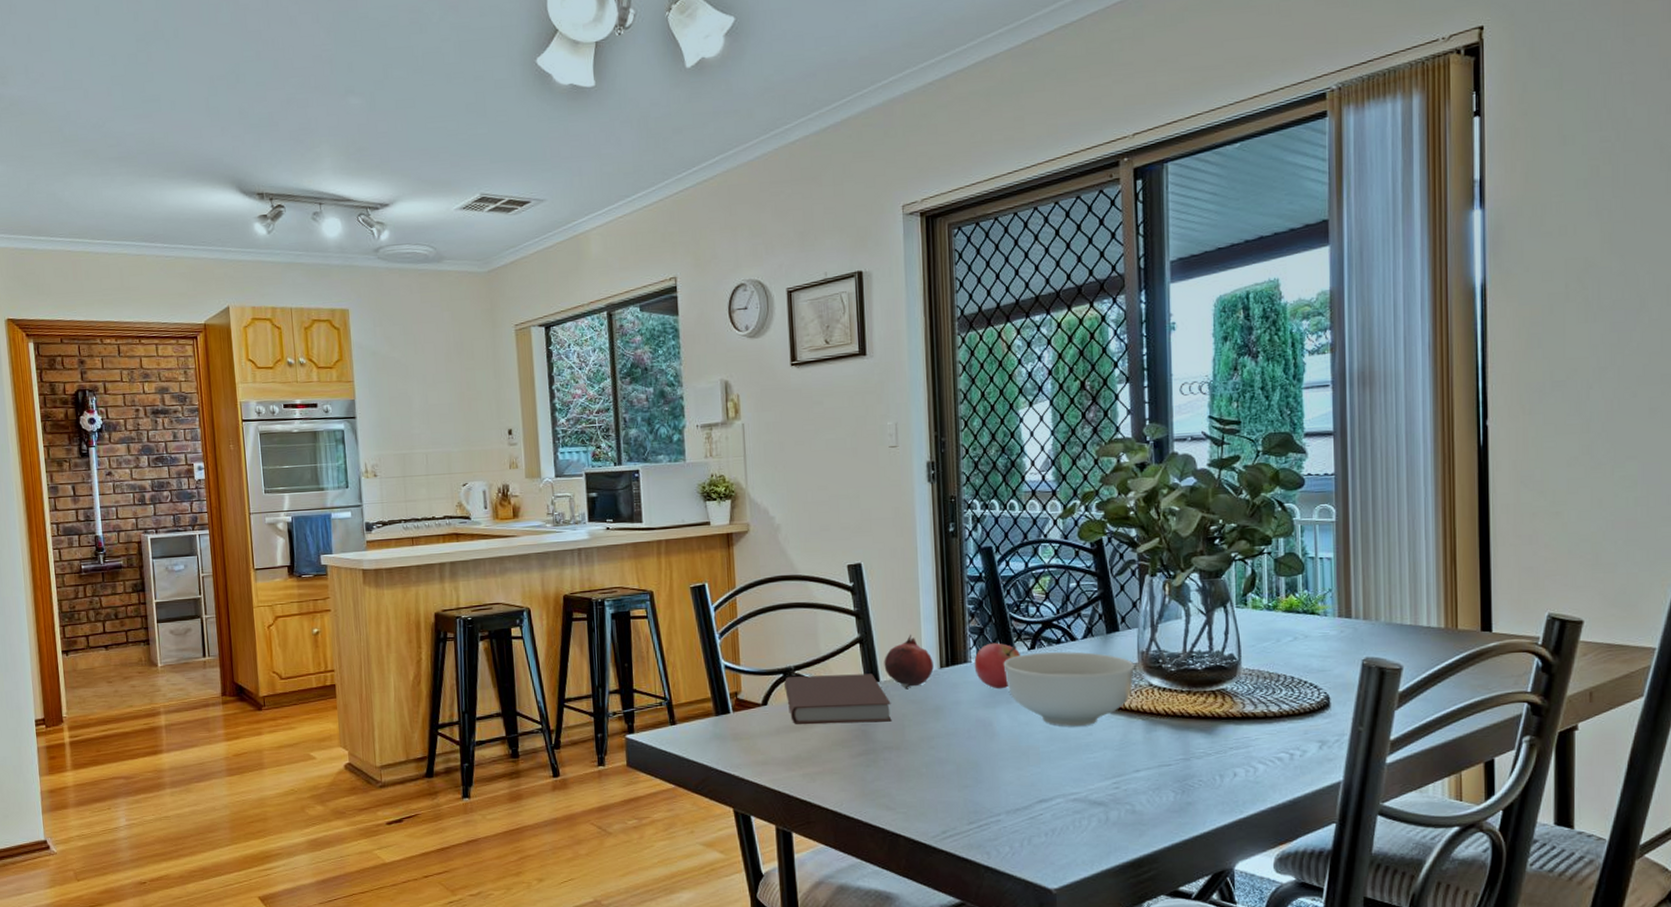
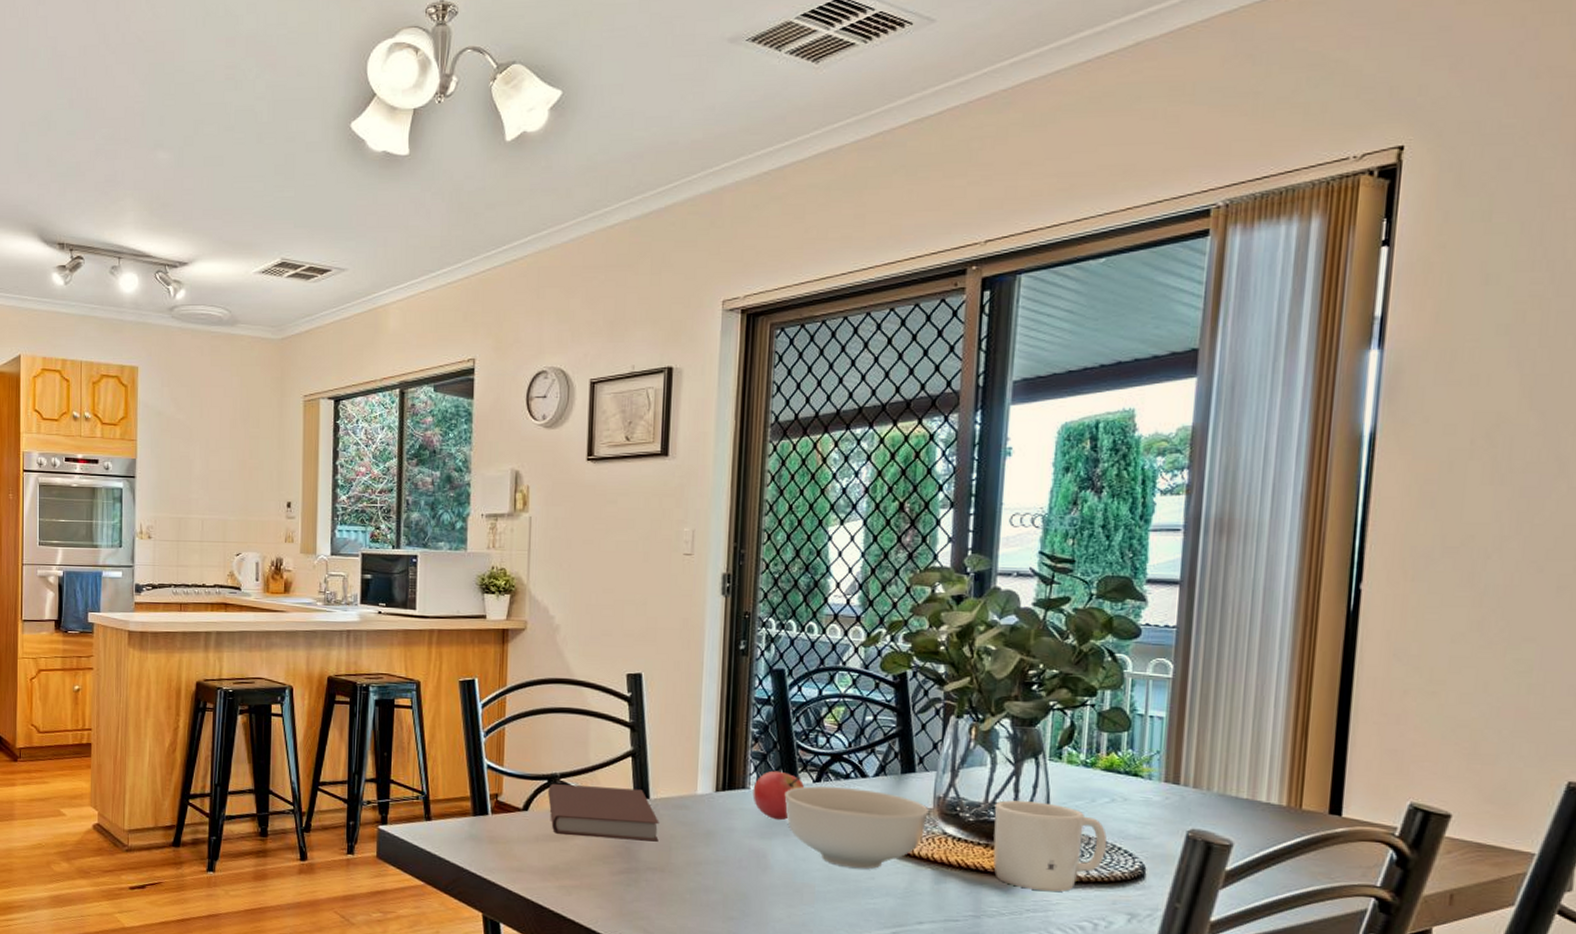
fruit: present [884,634,934,688] -> none [655,752,709,809]
mug: none [1192,647,1295,729] -> present [992,800,1108,892]

